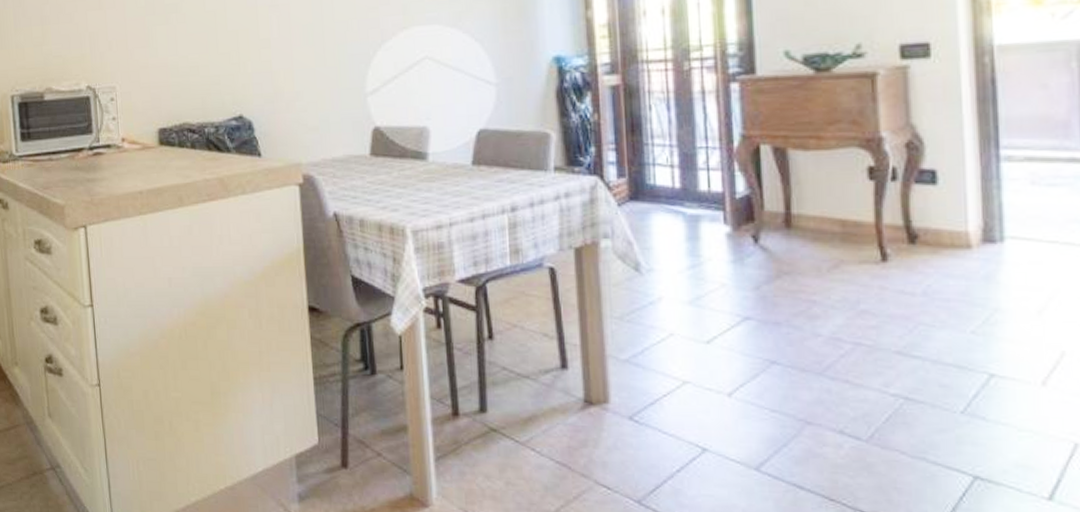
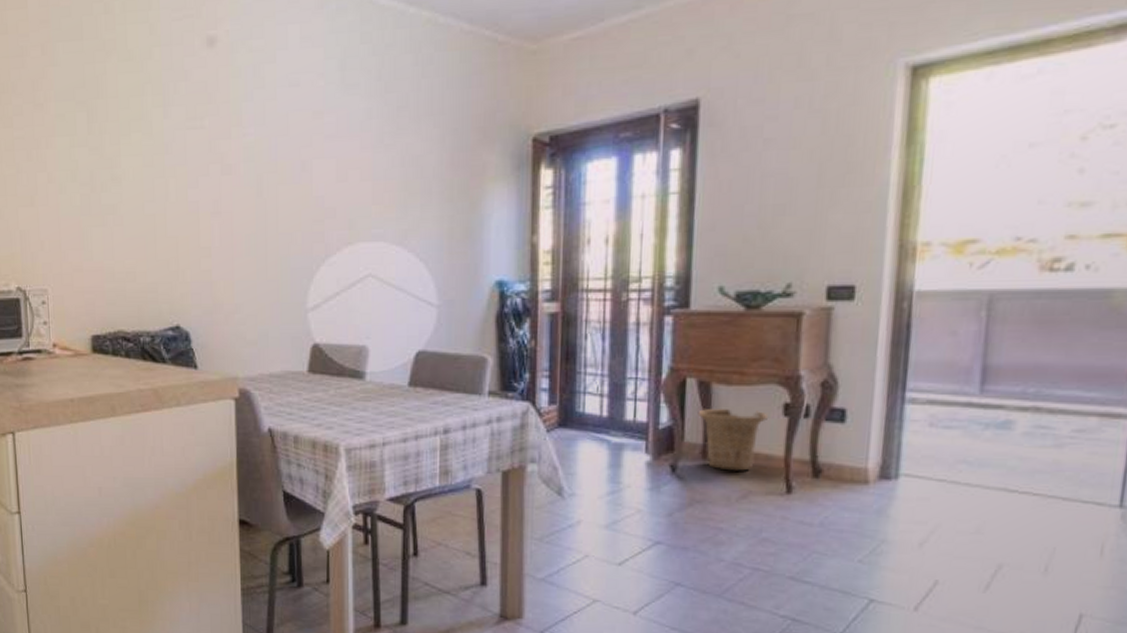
basket: none [776,175,853,240] -> present [697,409,769,471]

